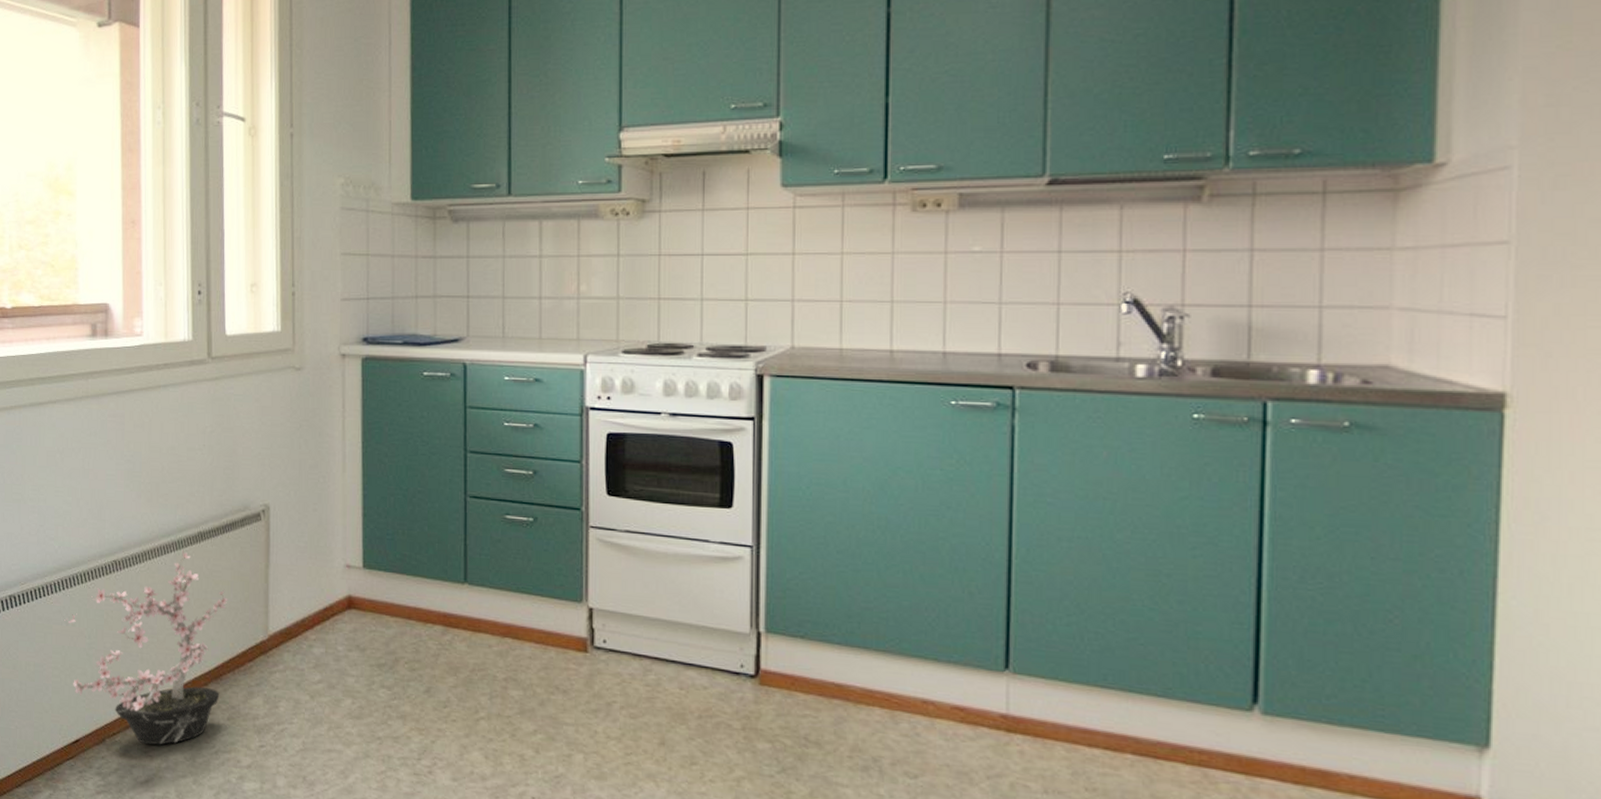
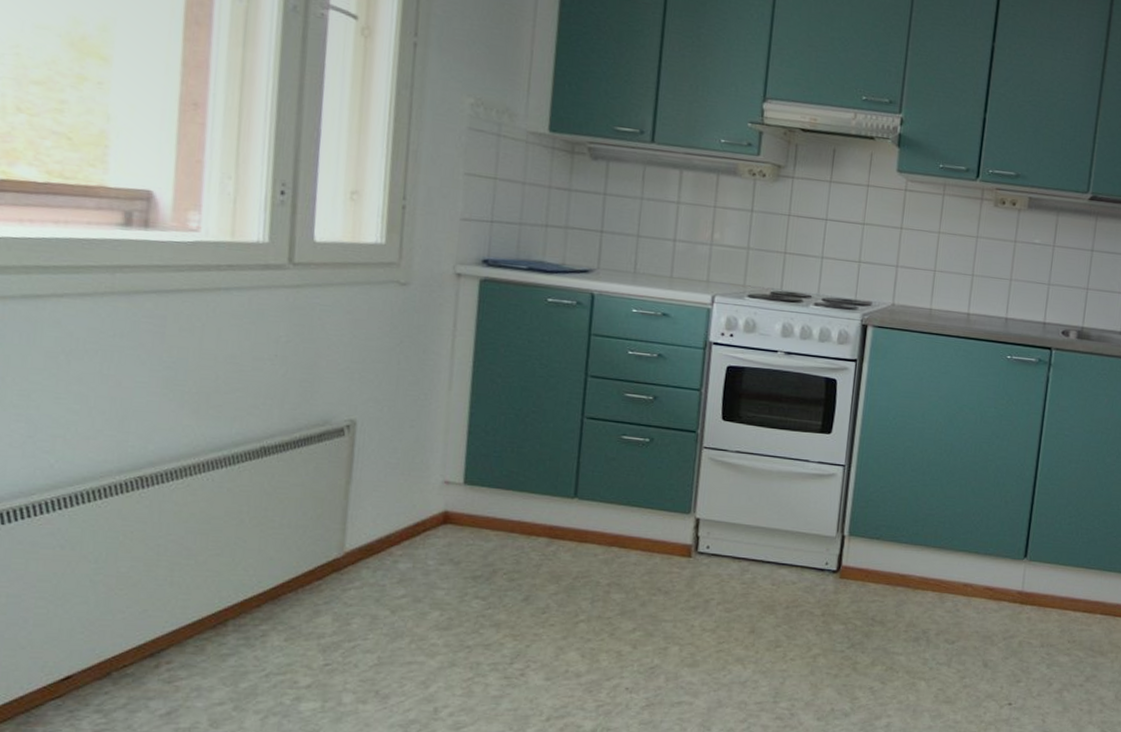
potted plant: present [64,549,228,745] -> none [58,465,295,674]

